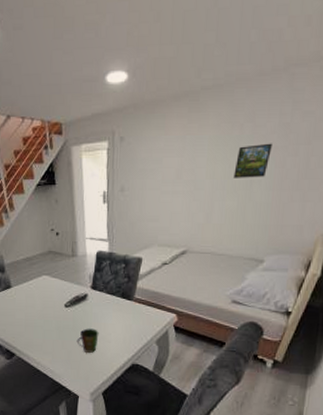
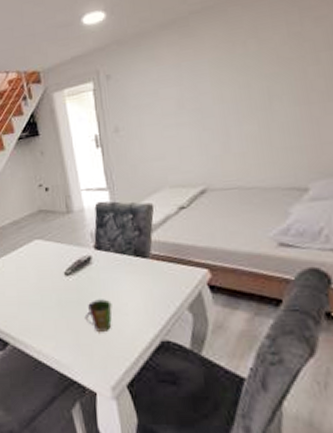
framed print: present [233,143,272,178] -> none [245,55,287,99]

